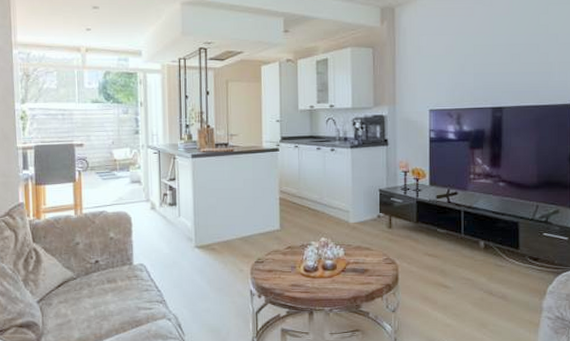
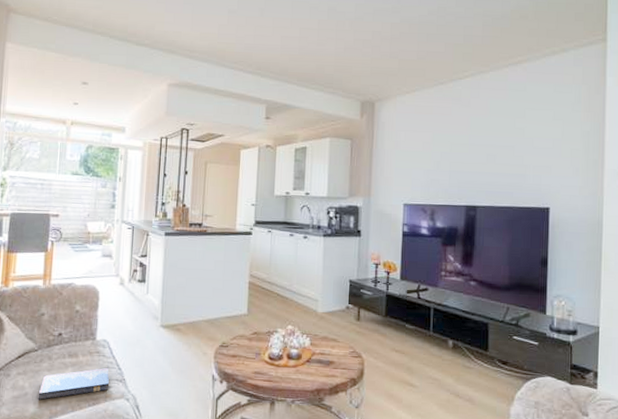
hardcover book: none [81,291,150,326] -> present [38,368,109,401]

